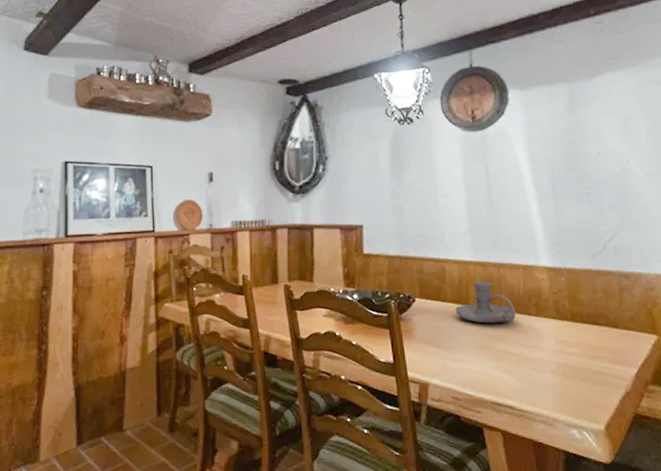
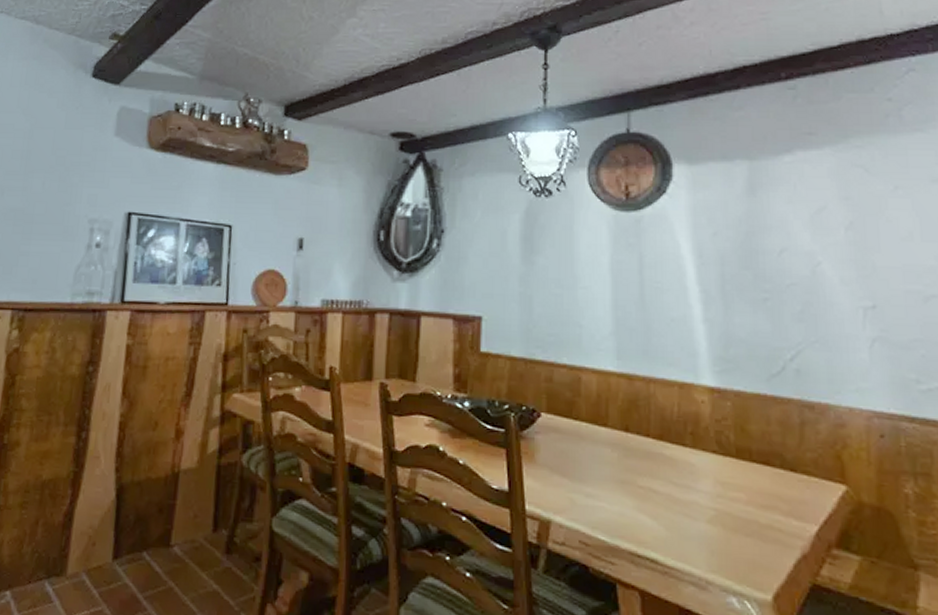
candle holder: present [455,282,516,324] -> none [590,398,666,453]

